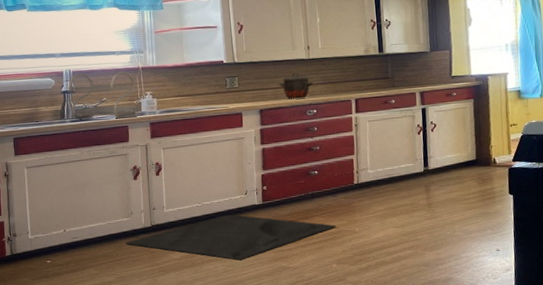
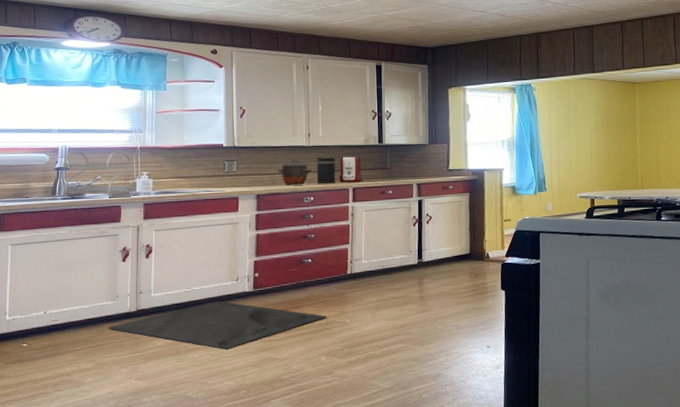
cylinder: none [317,68,338,96] -> present [317,156,336,184]
toaster: none [340,67,365,94] -> present [339,156,363,182]

